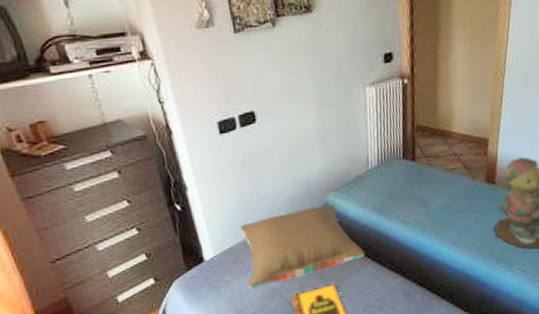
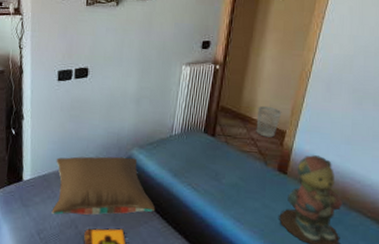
wastebasket: none [456,115,482,150] -> present [256,106,282,138]

